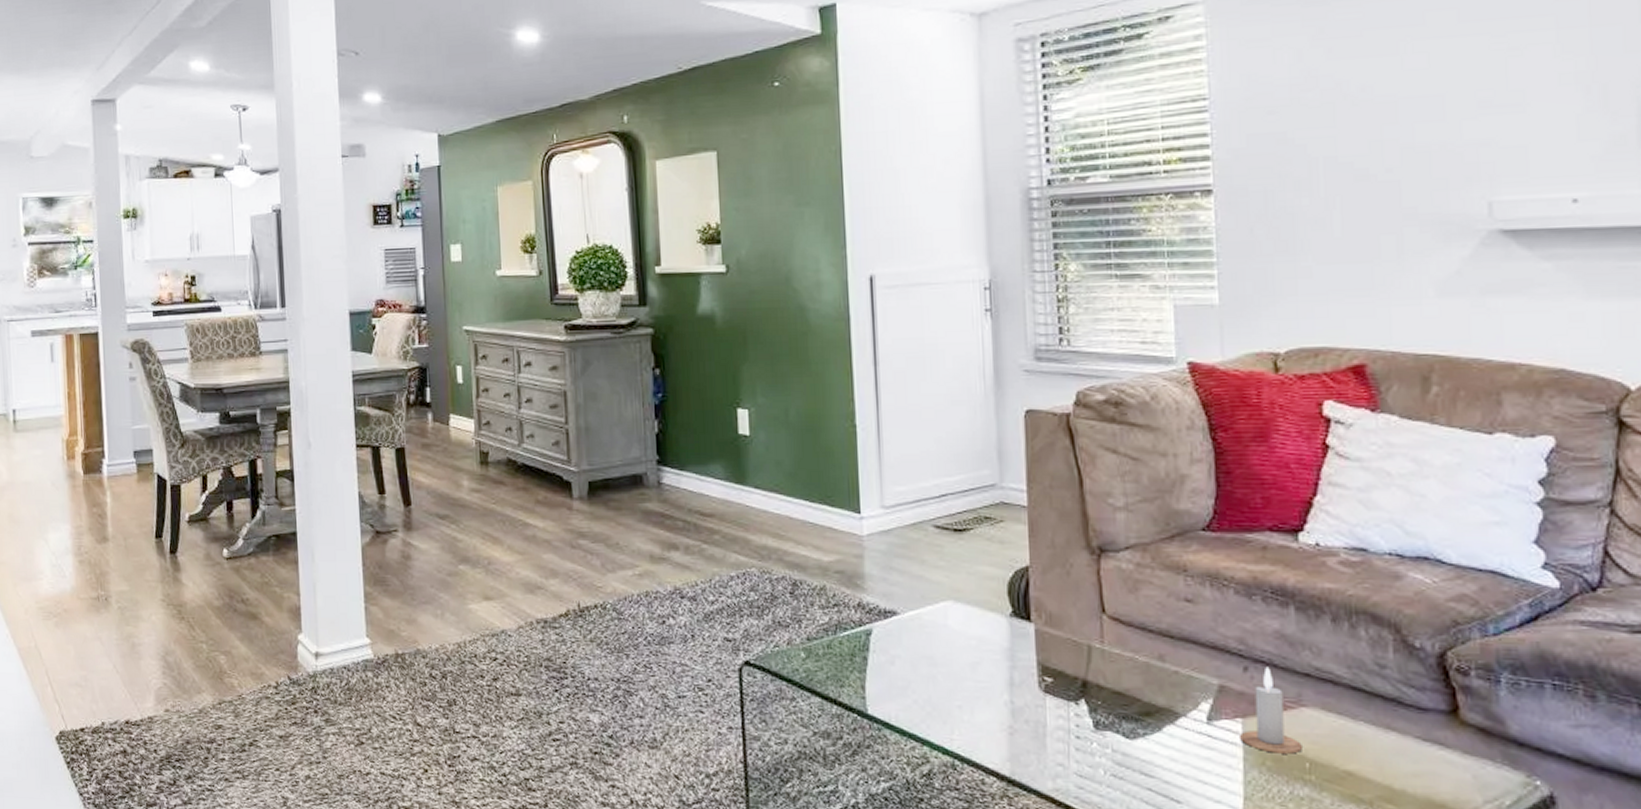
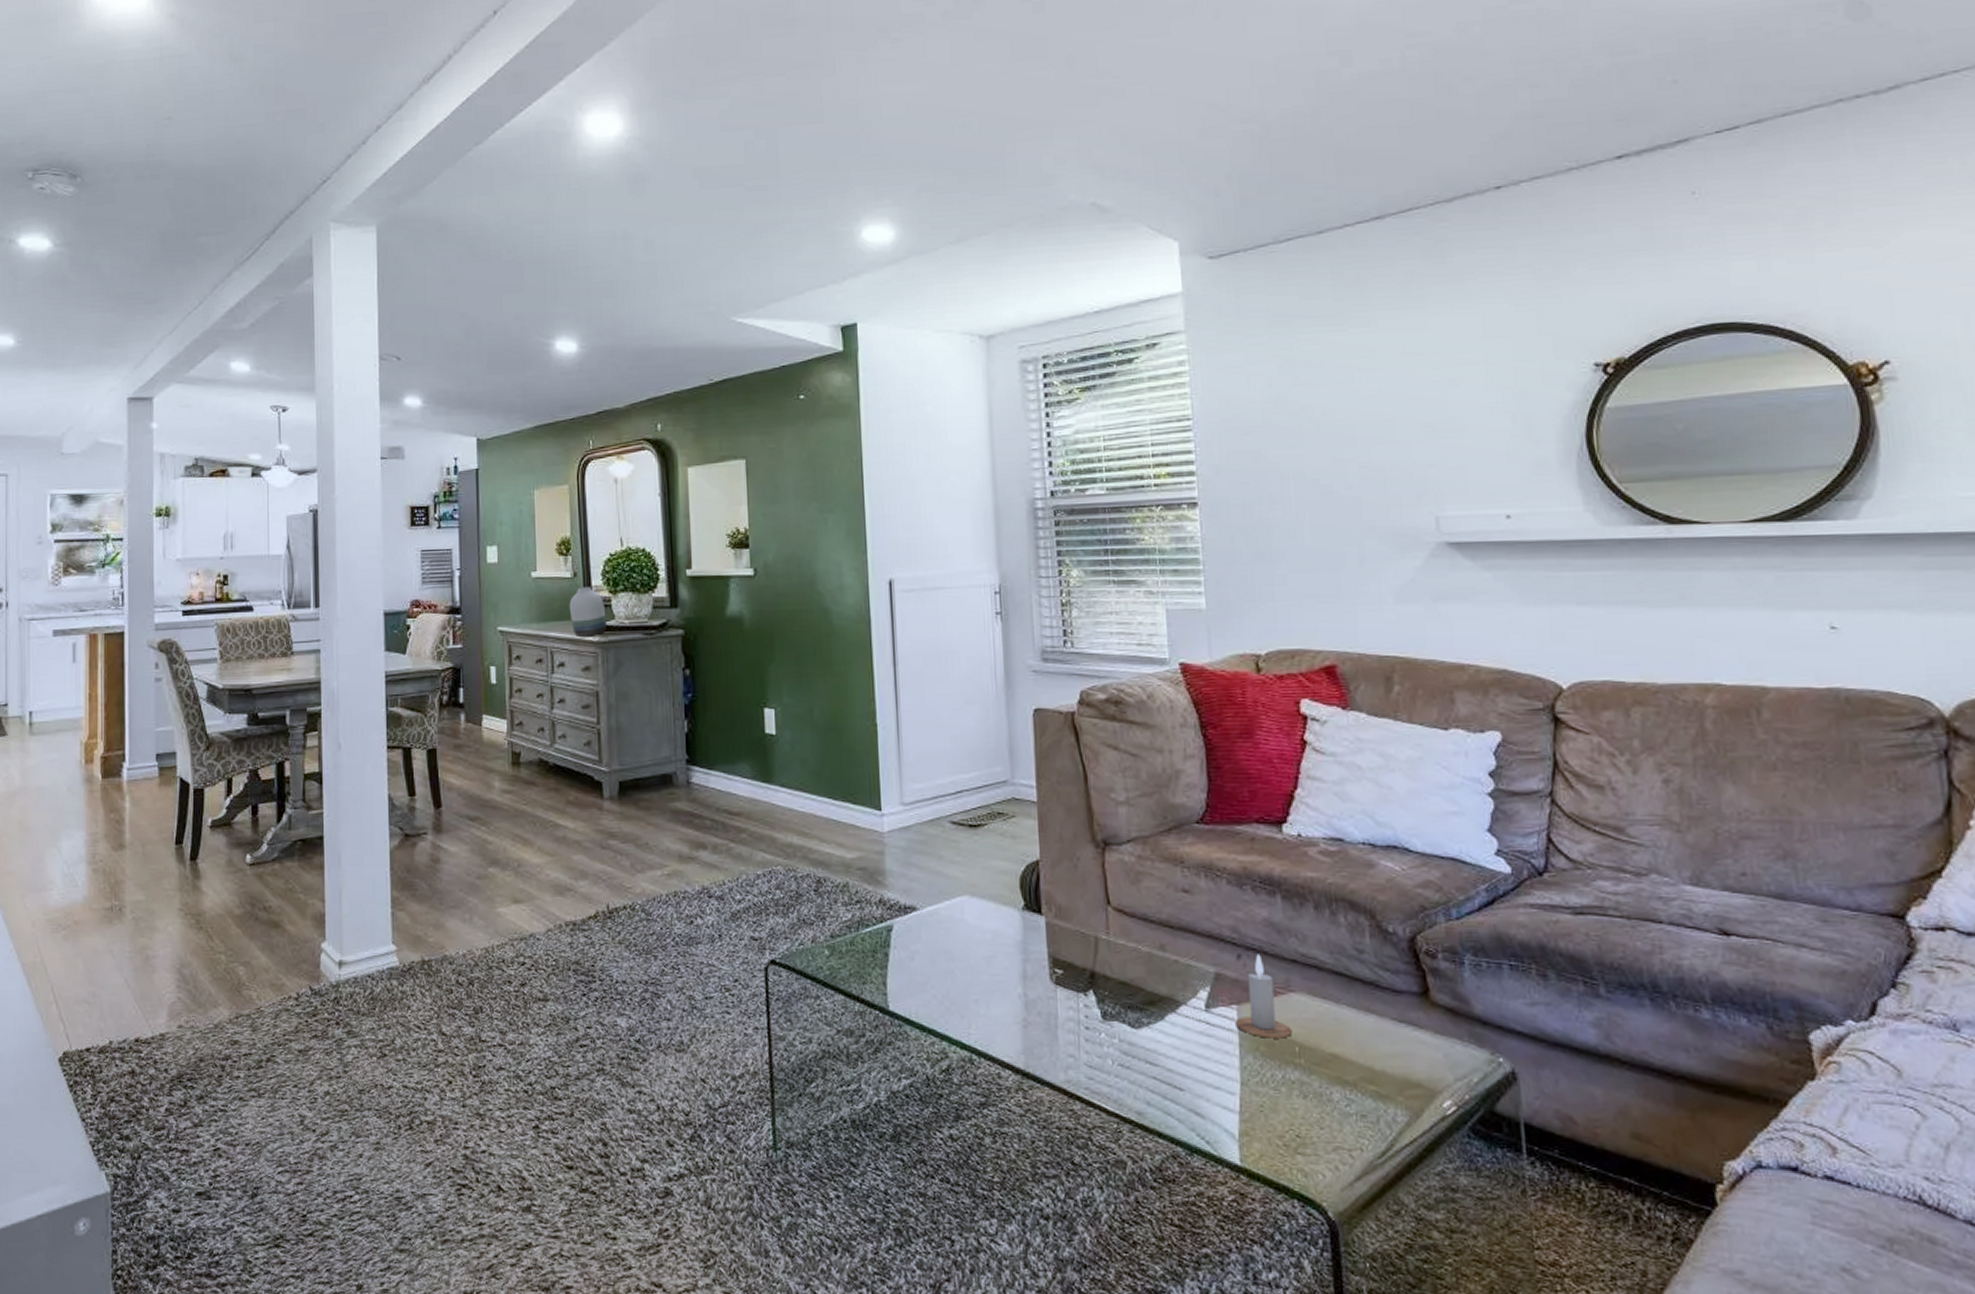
vase: none [535,285,574,337] -> present [569,587,607,638]

